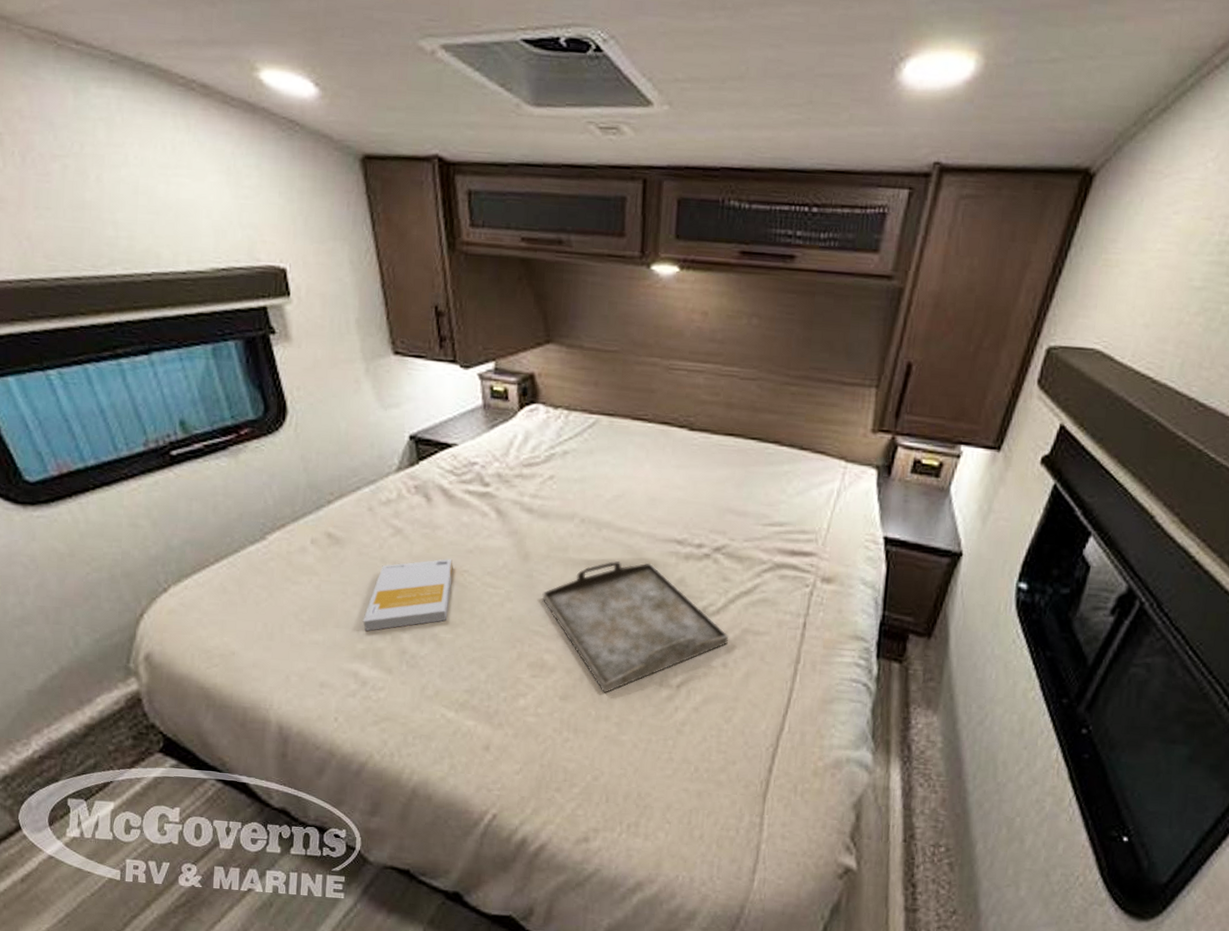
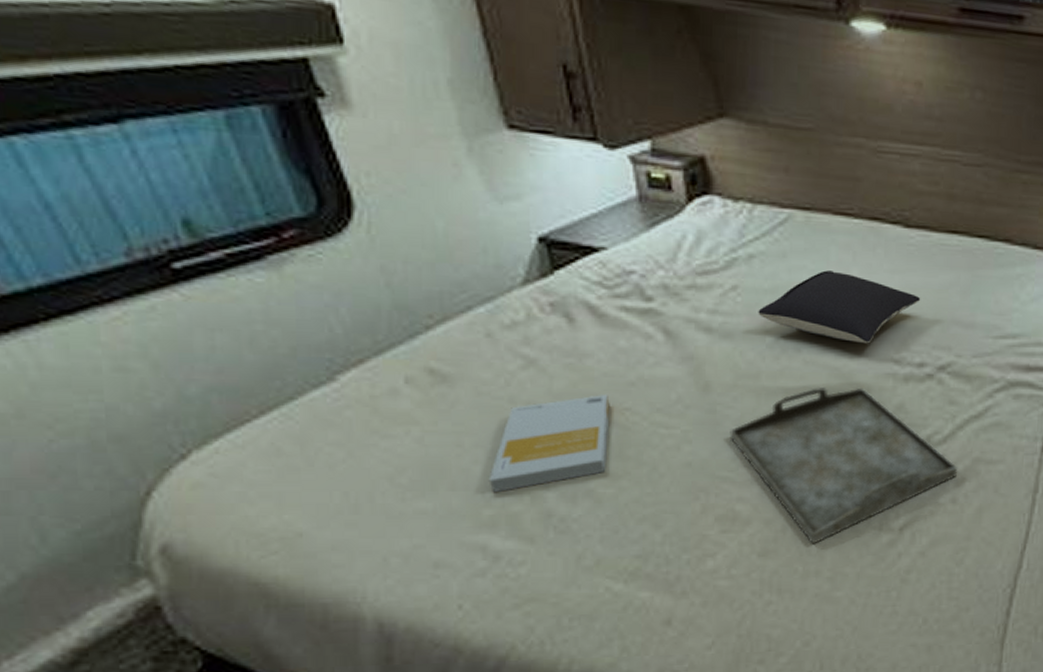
pillow: none [569,465,701,526] -> present [758,270,921,344]

